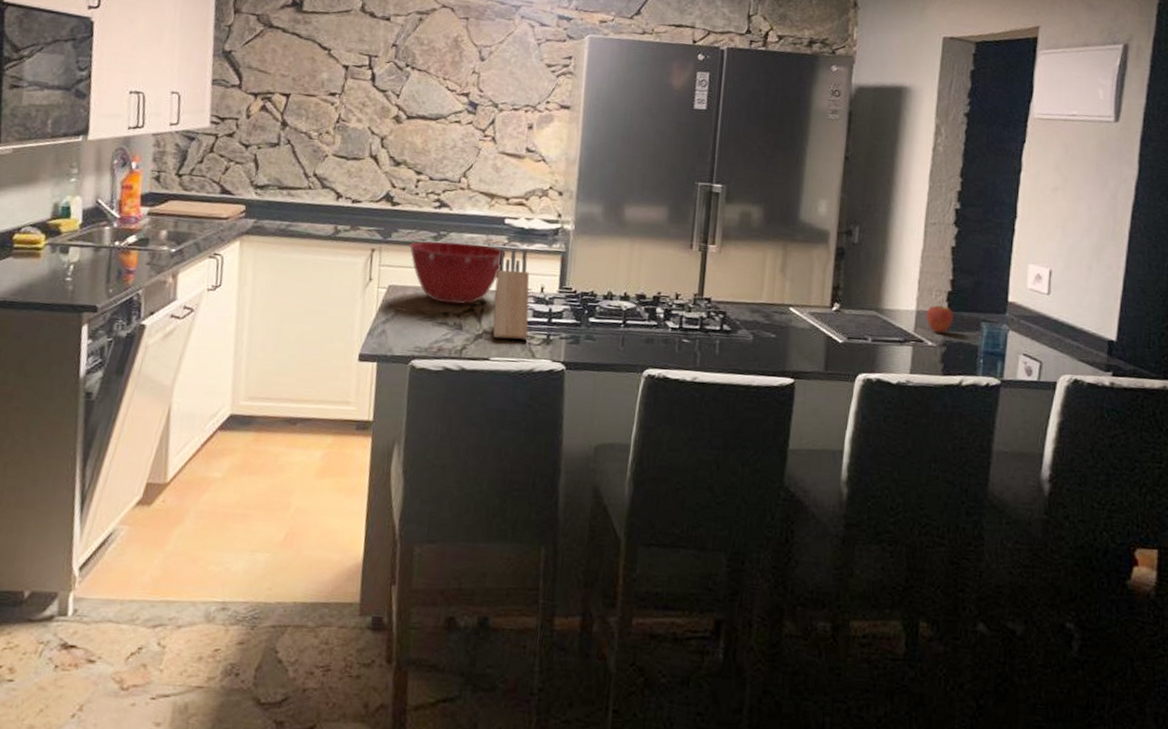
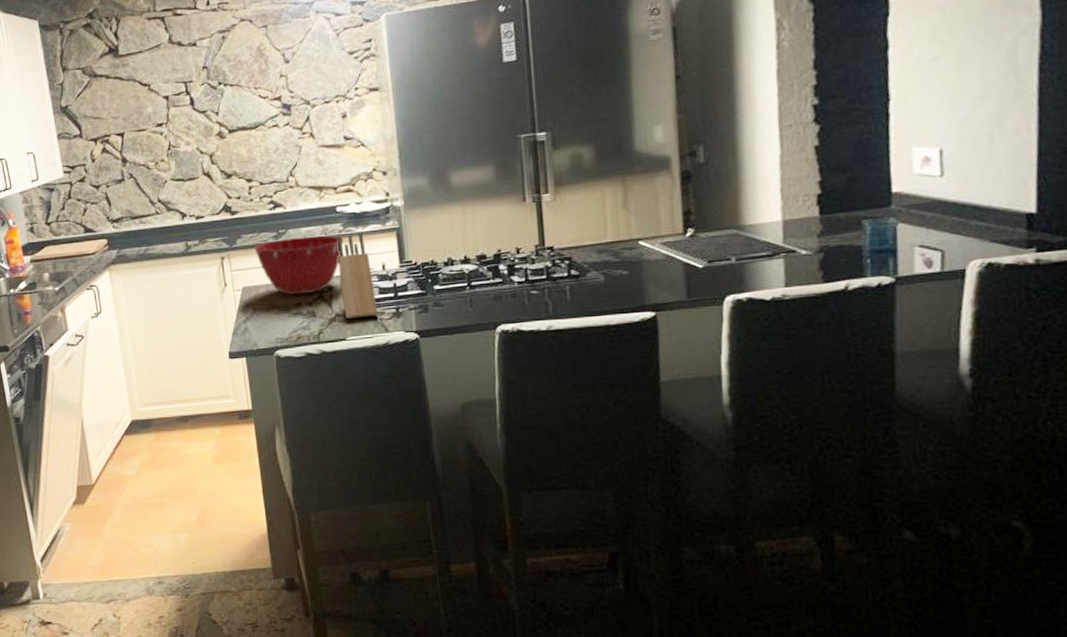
fruit: present [926,300,954,334] -> none [795,204,829,240]

